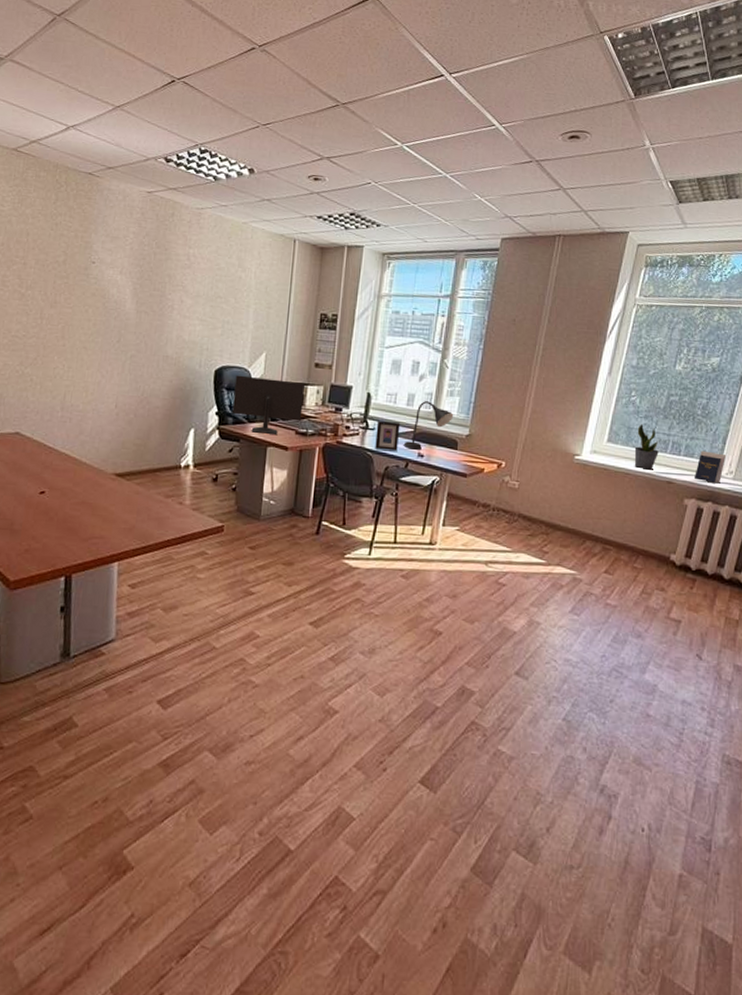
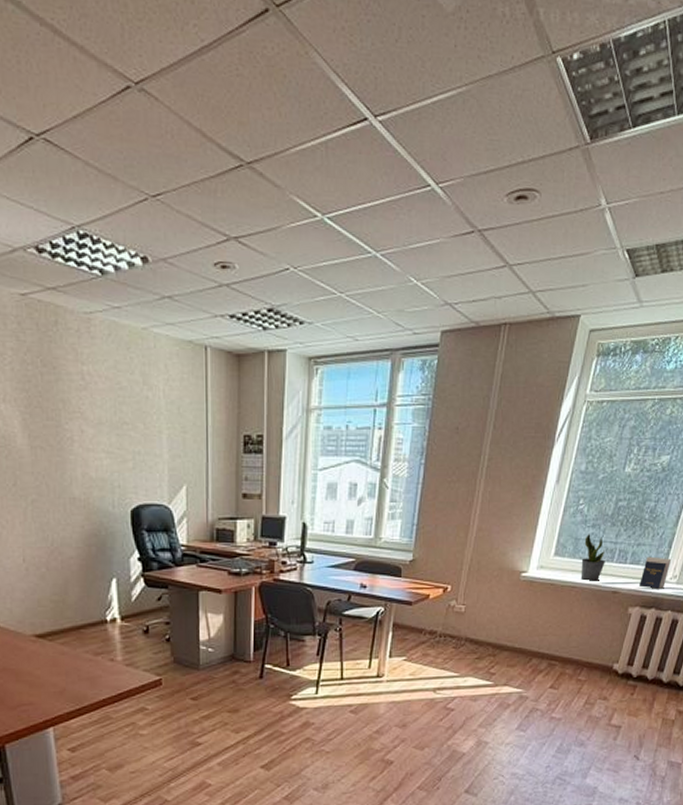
computer monitor: present [232,375,306,436] -> none [155,514,235,578]
picture frame: present [375,421,401,451] -> none [315,553,340,584]
desk lamp: present [403,401,454,450] -> none [344,527,396,581]

